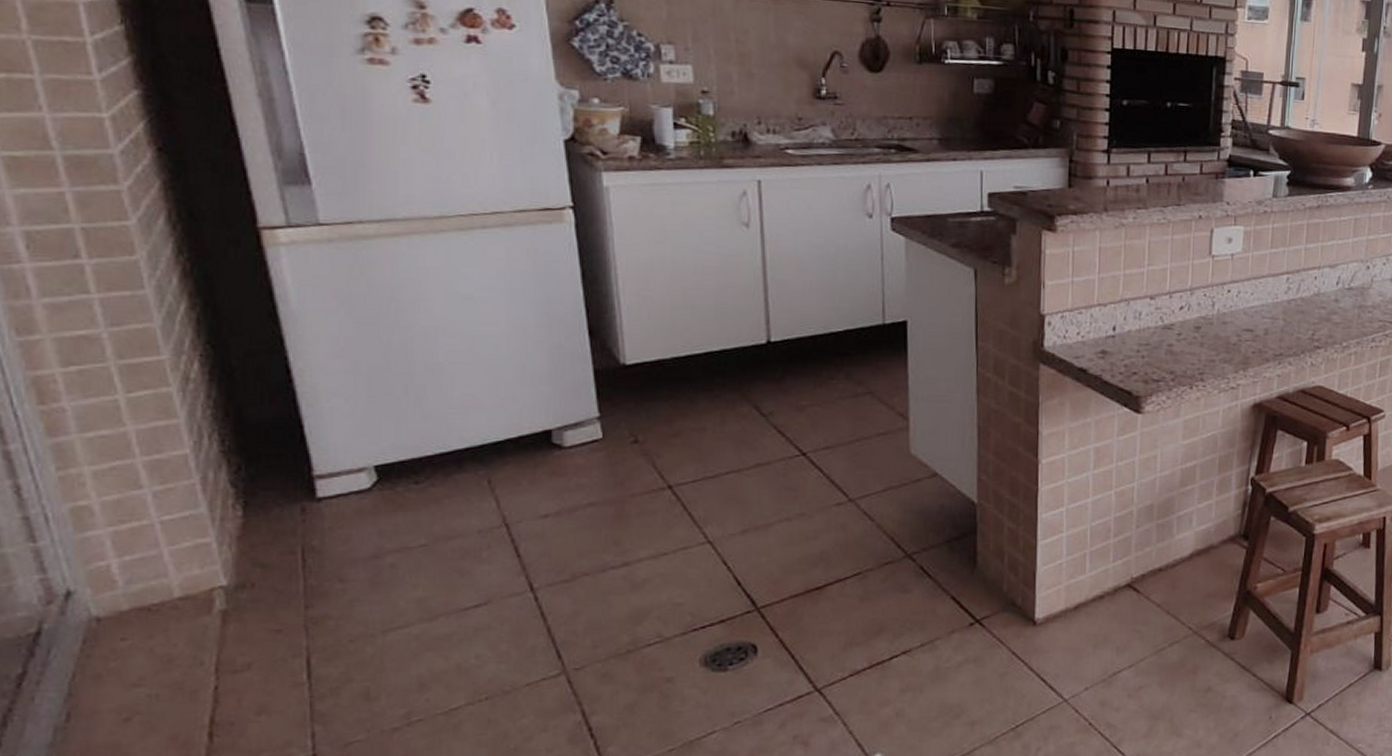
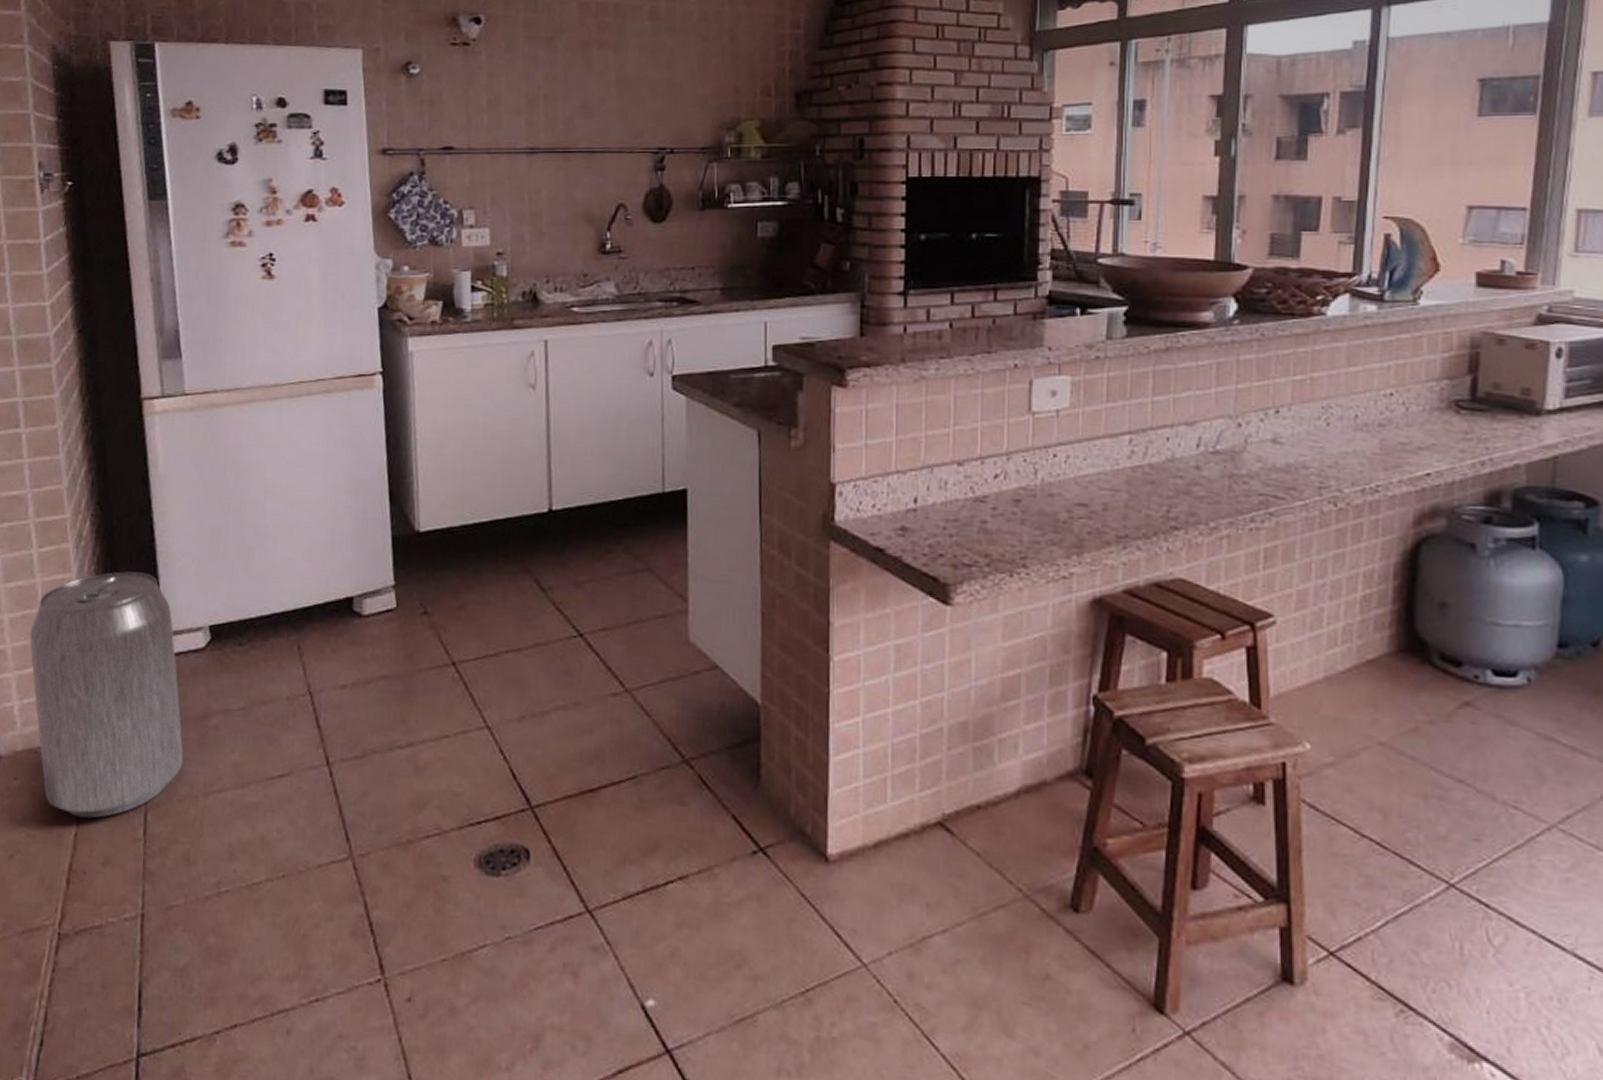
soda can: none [125,414,352,670] -> present [30,571,184,819]

